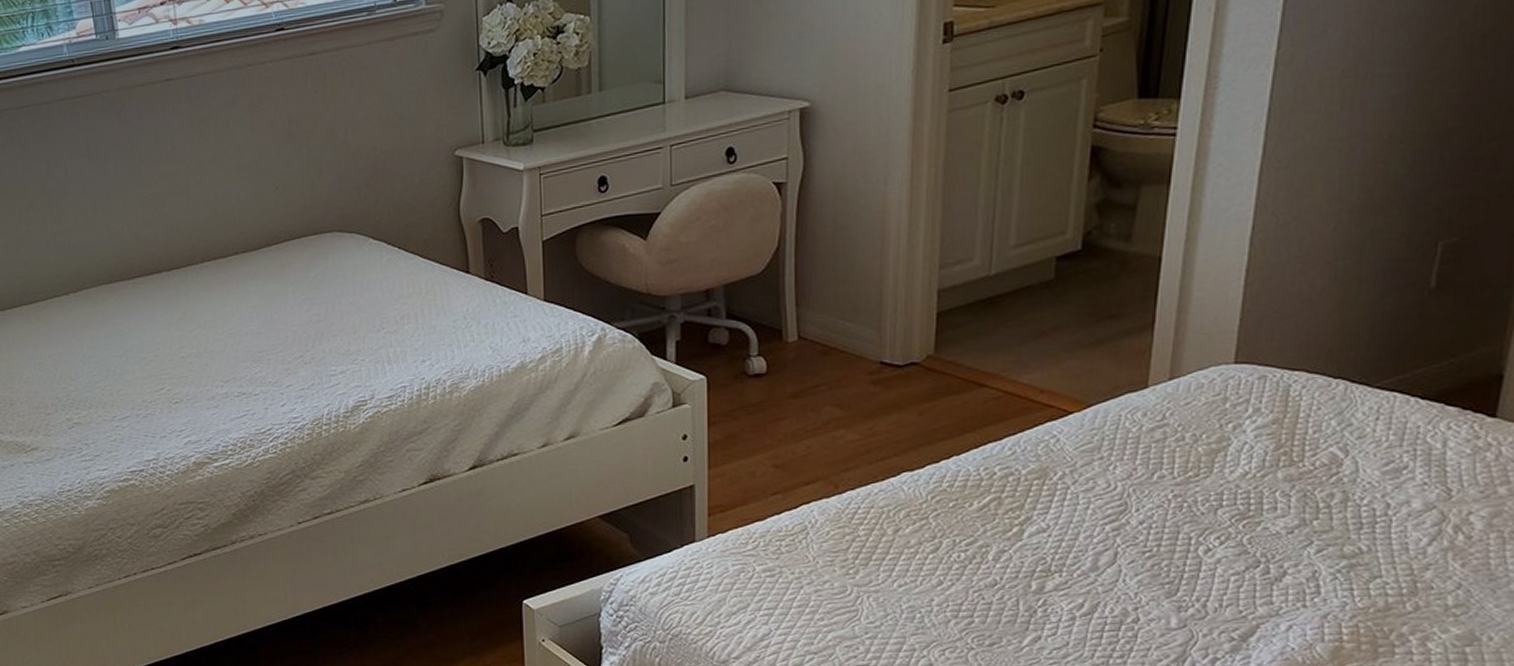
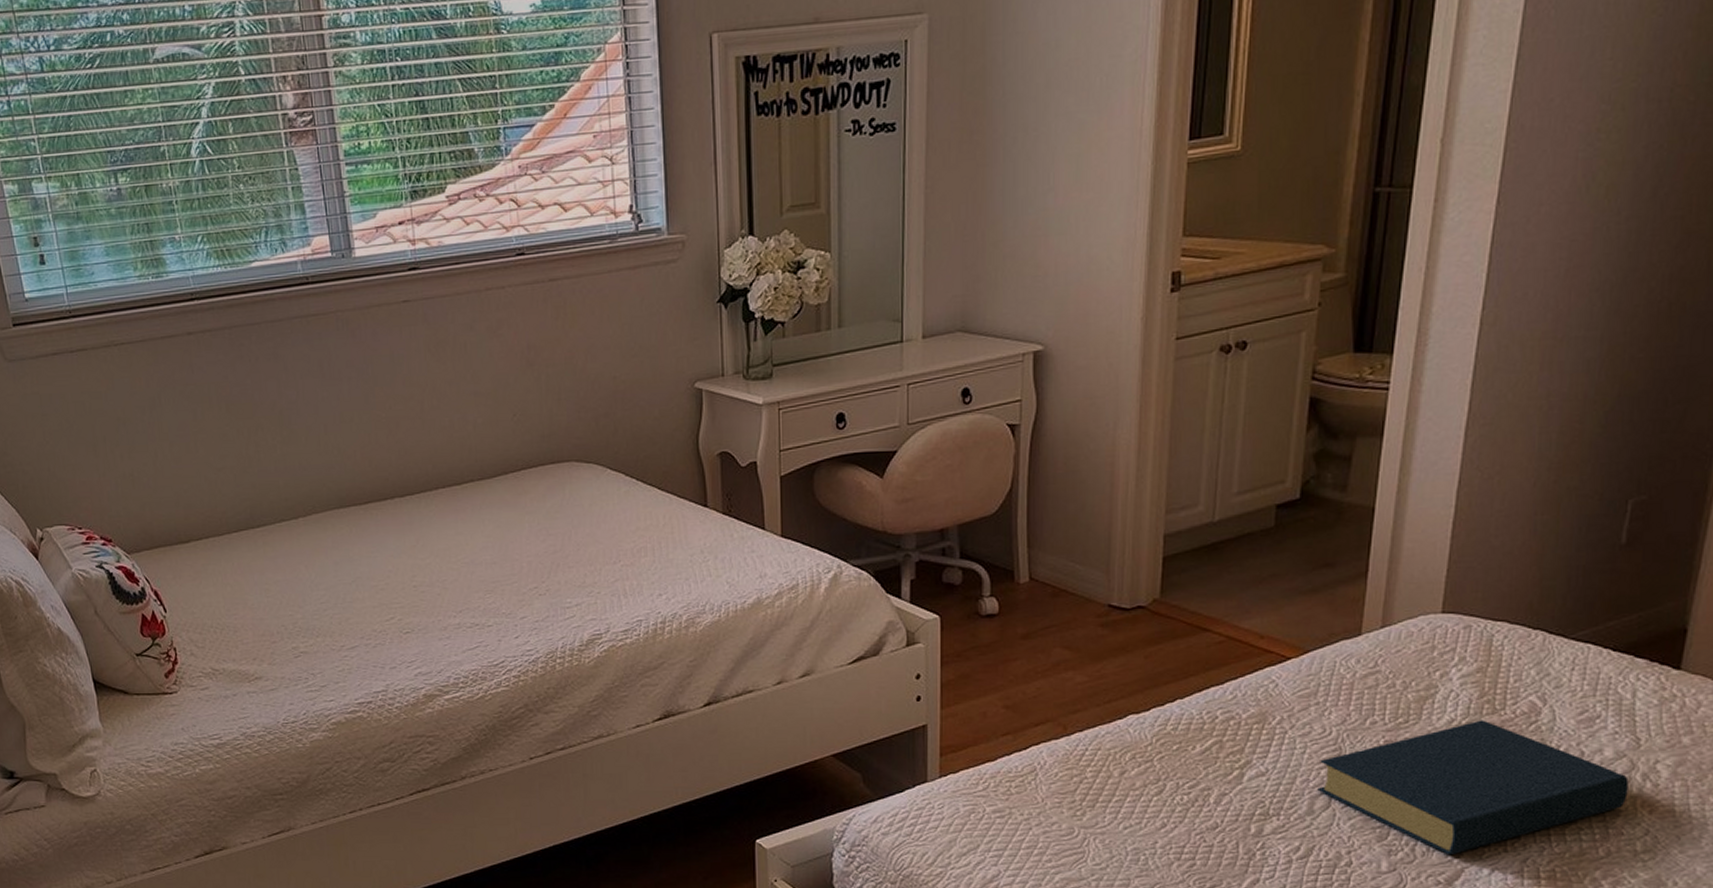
hardback book: none [1102,472,1439,611] -> present [1317,720,1629,856]

